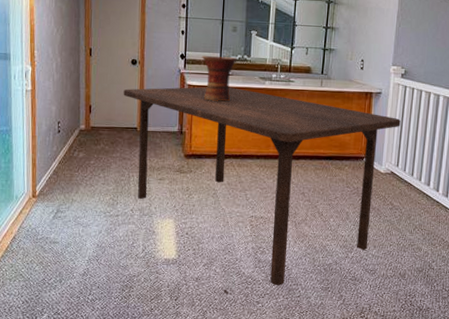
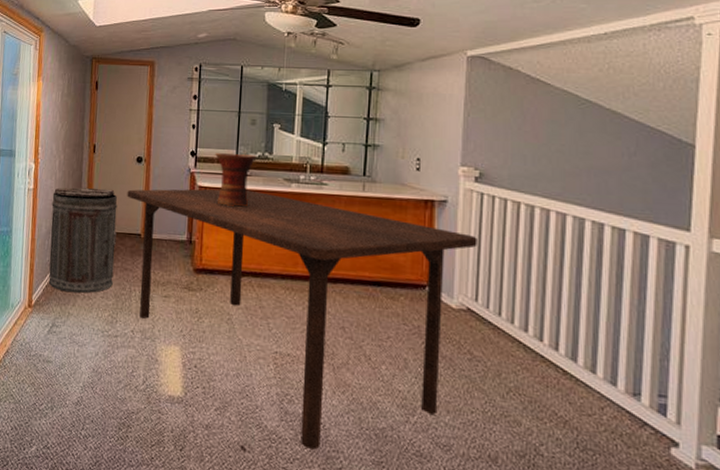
trash can: none [51,88,115,182] -> present [48,187,117,293]

